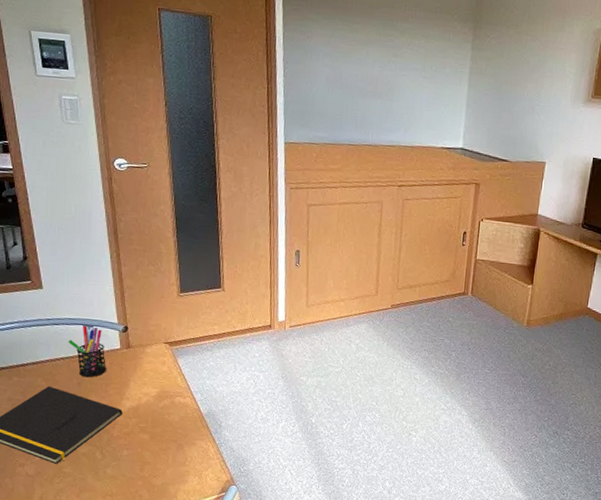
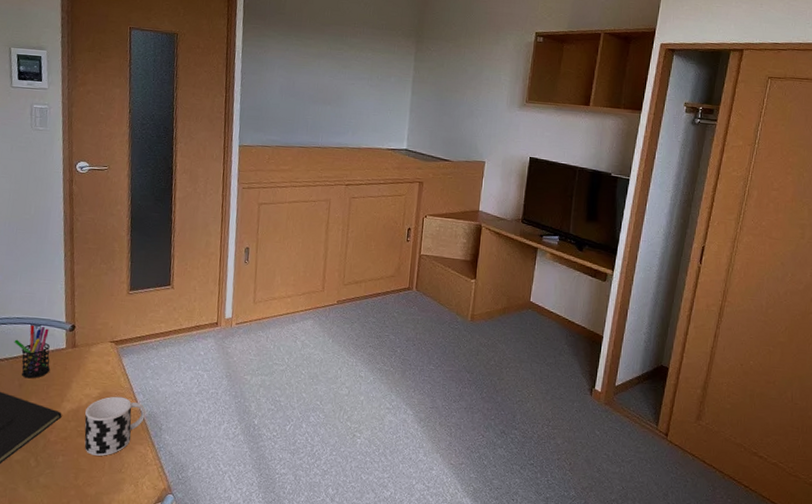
cup: none [145,395,205,450] -> present [84,396,146,456]

